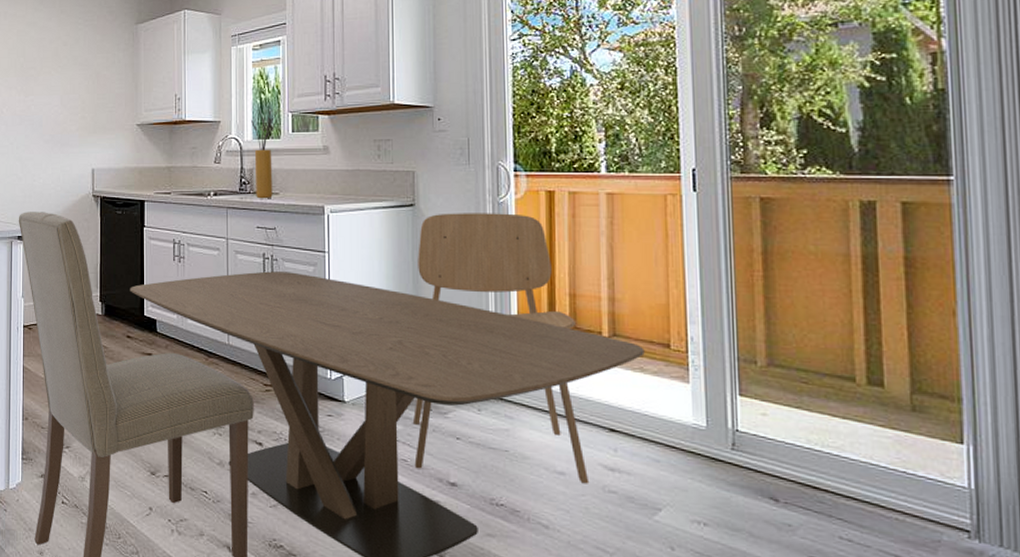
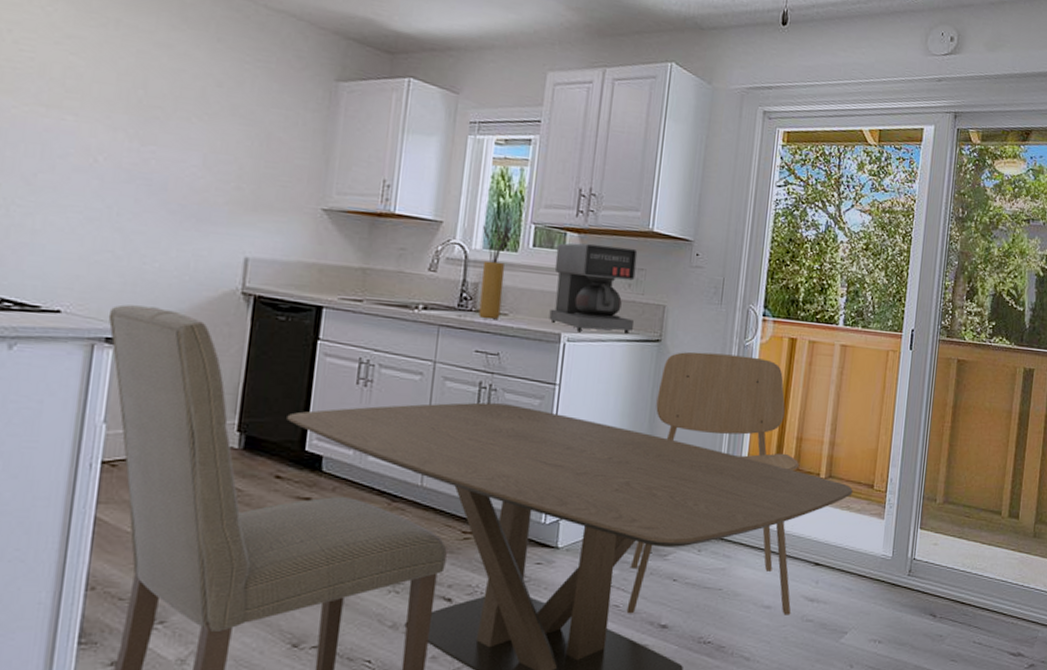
coffee maker: none [312,121,388,204] -> present [549,243,638,334]

